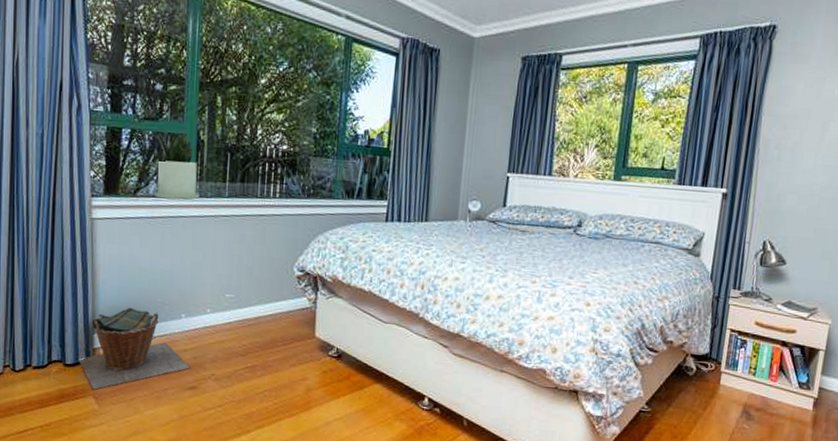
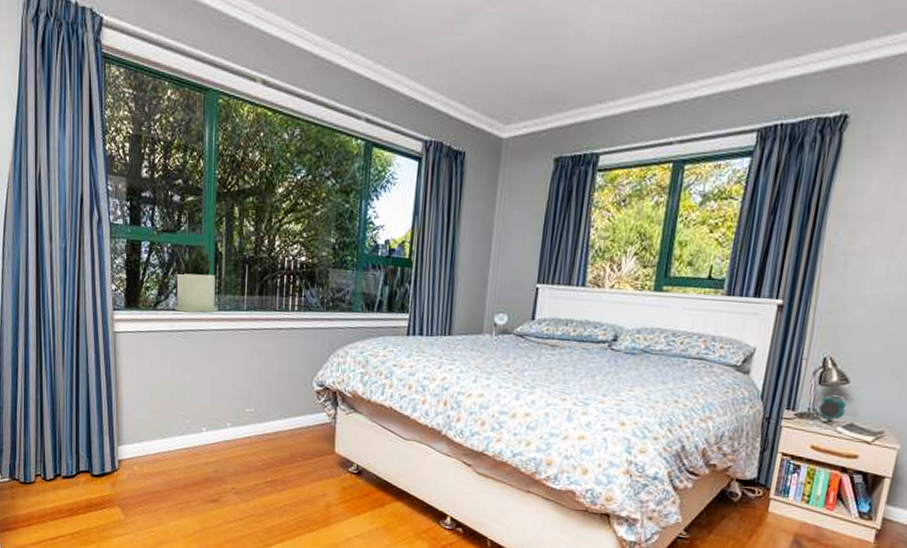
laundry basket: present [78,307,190,390] -> none [105,420,211,500]
alarm clock: none [760,274,785,300] -> present [818,394,847,422]

